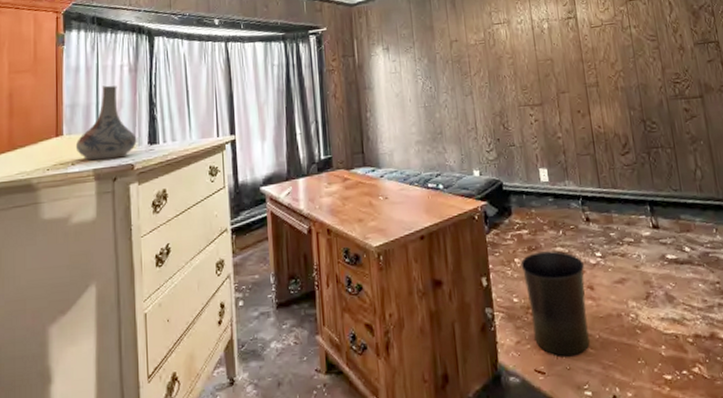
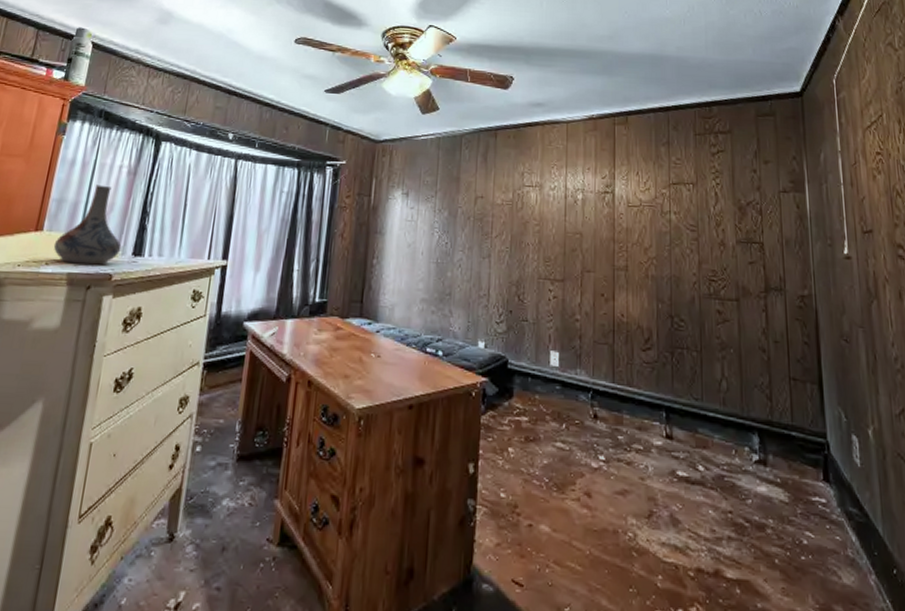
waste bin: present [520,250,590,357] -> none [514,444,584,571]

